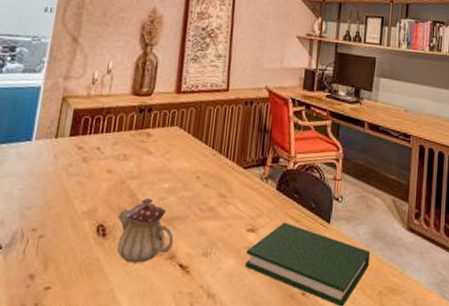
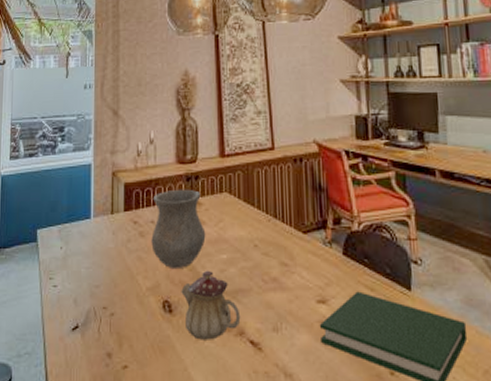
vase: none [93,119,152,195] -> present [151,189,206,268]

